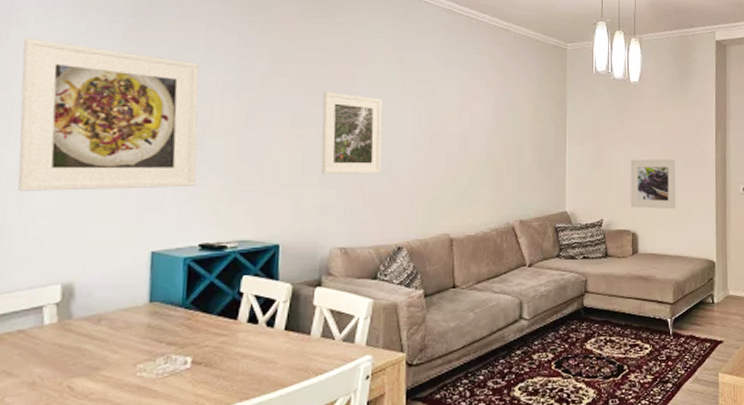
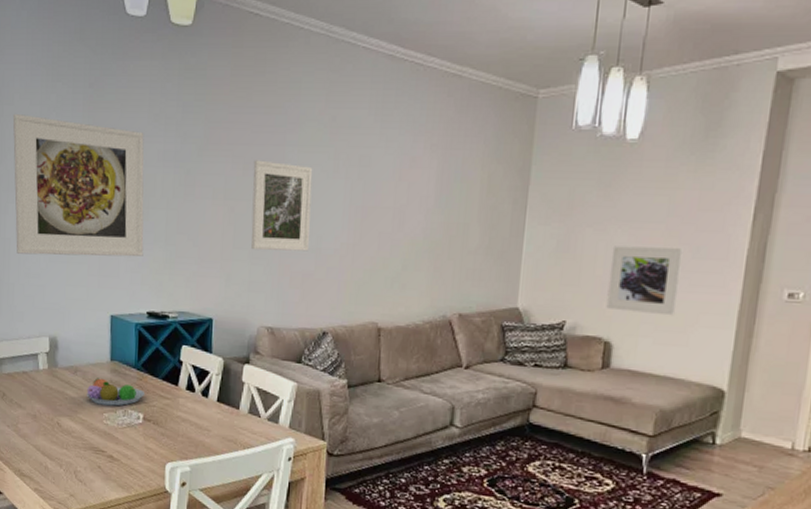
fruit bowl: none [114,324,196,355] -> present [87,378,146,406]

